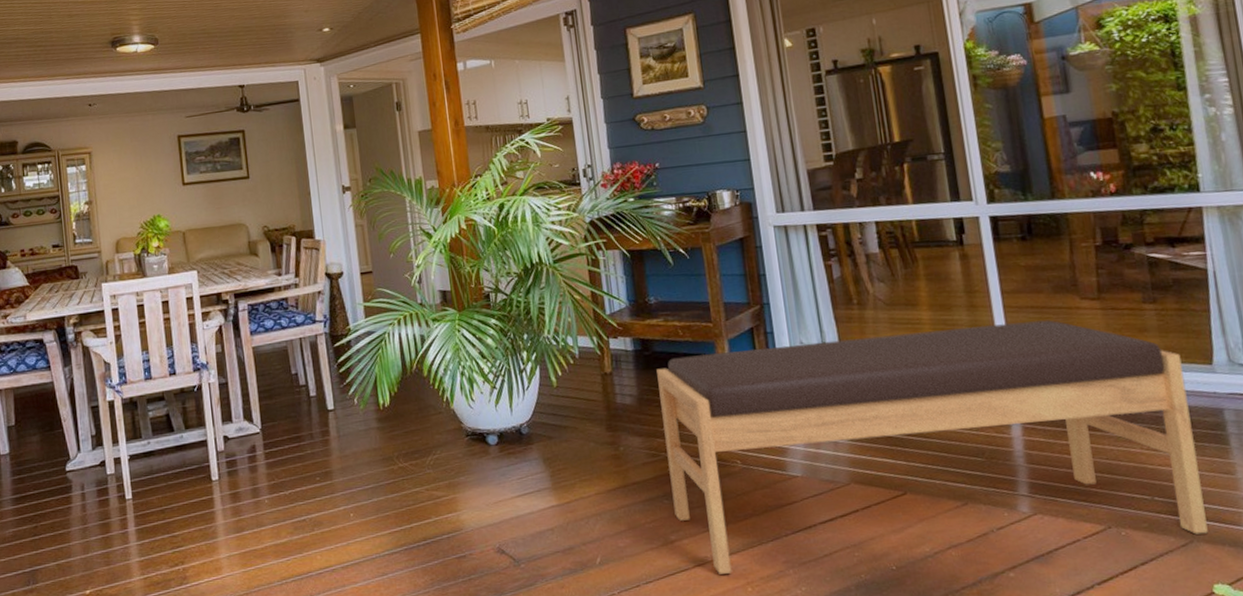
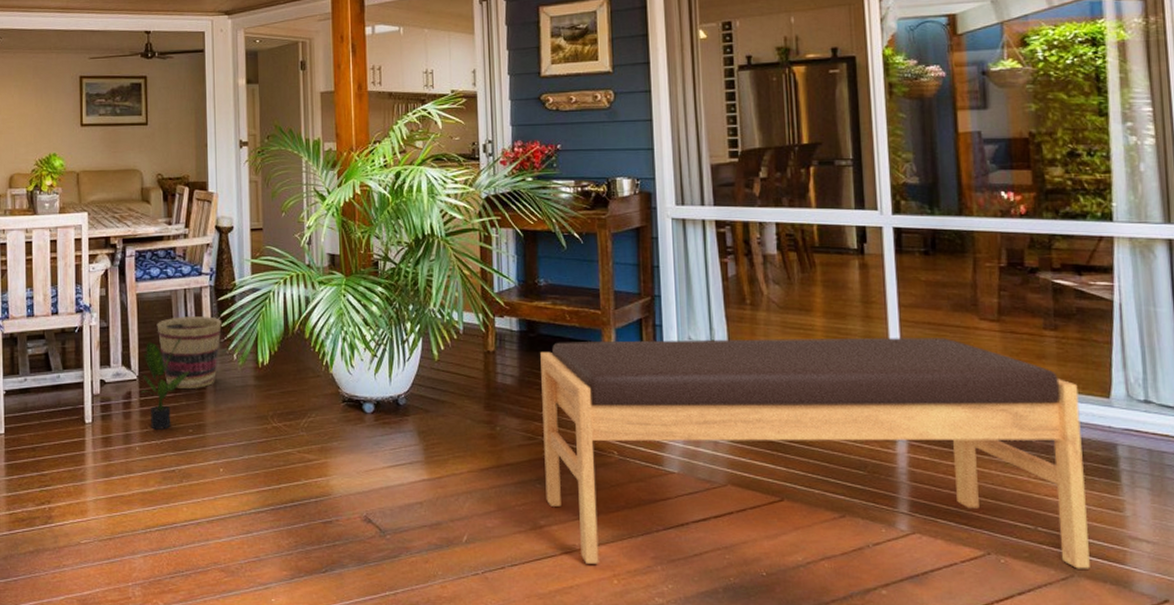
potted plant: none [264,385,313,481] -> present [140,336,191,430]
basket: none [275,363,340,438] -> present [156,316,222,390]

